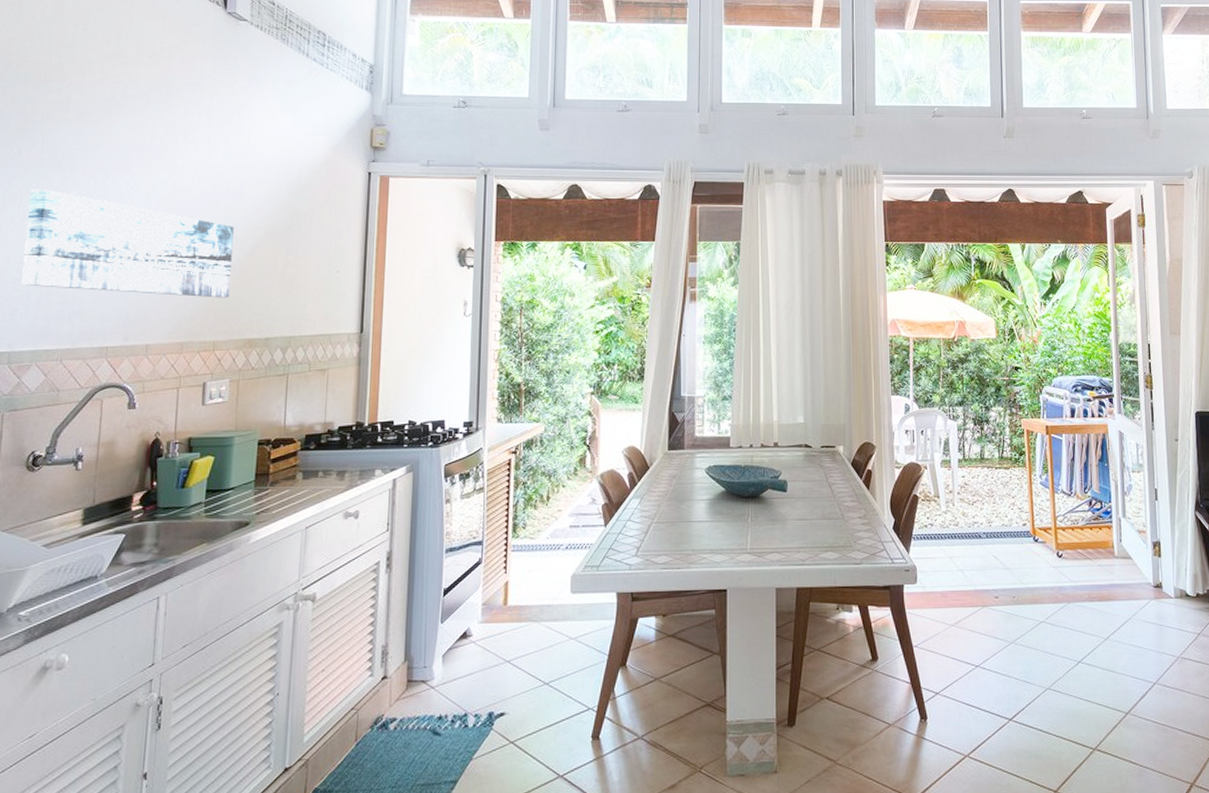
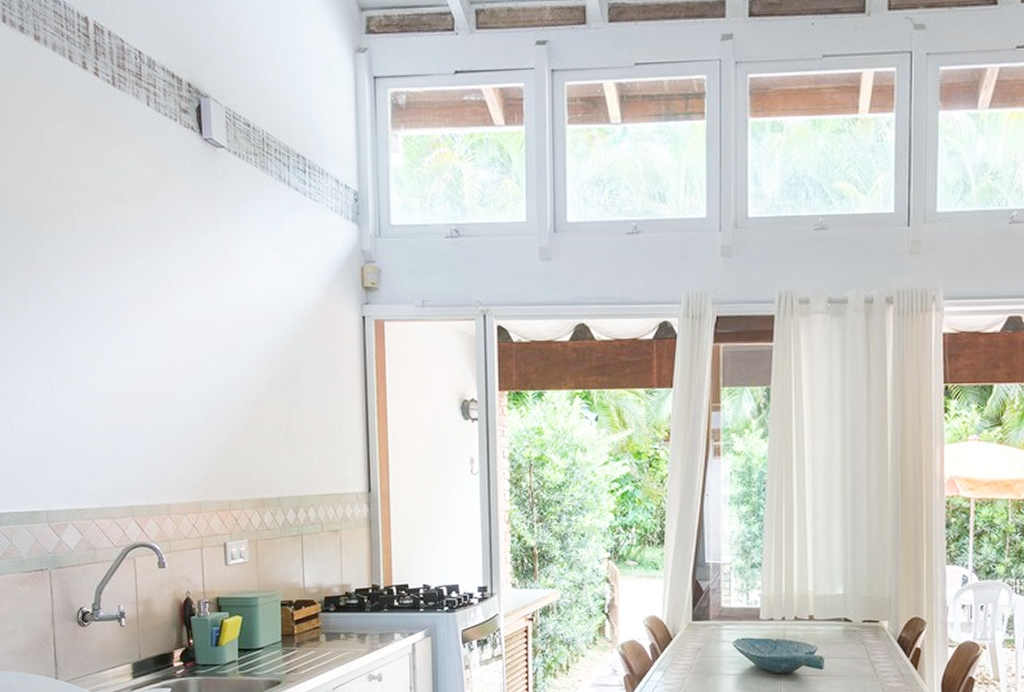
wall art: present [21,189,234,298] -> none [42,344,238,456]

